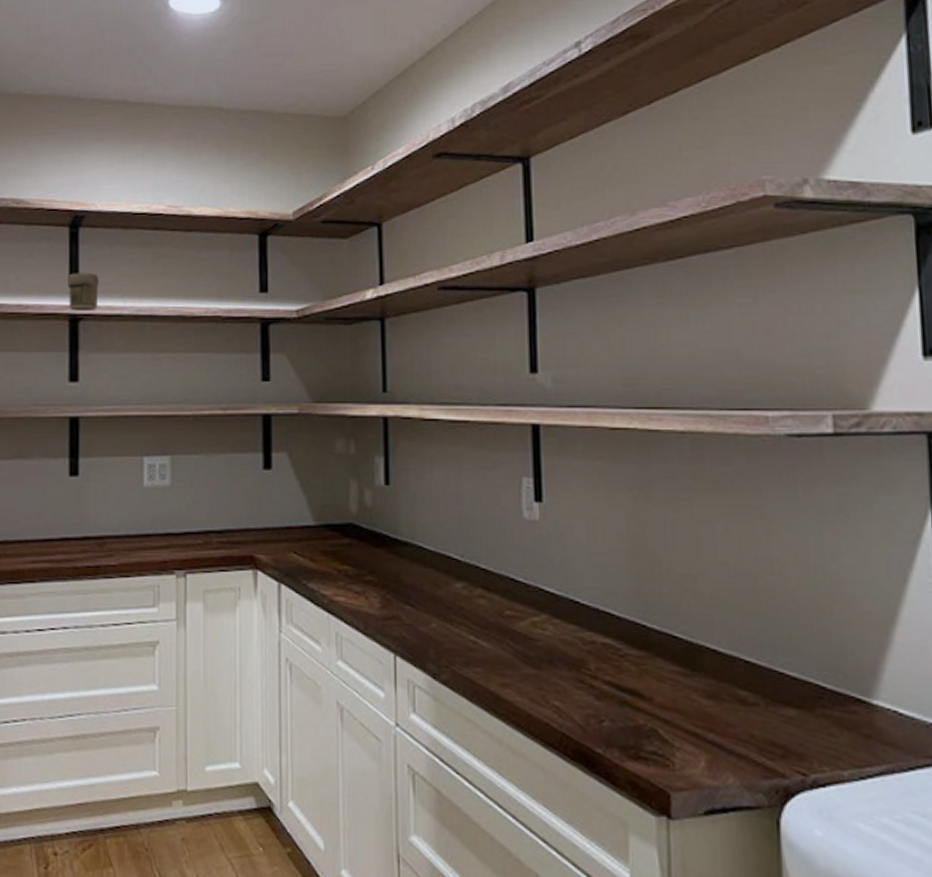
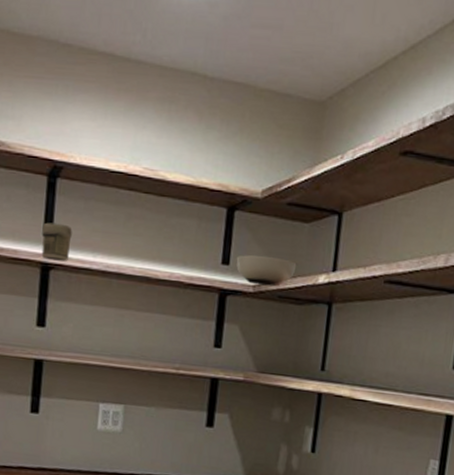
bowl: none [274,277,340,309] -> present [236,255,297,287]

